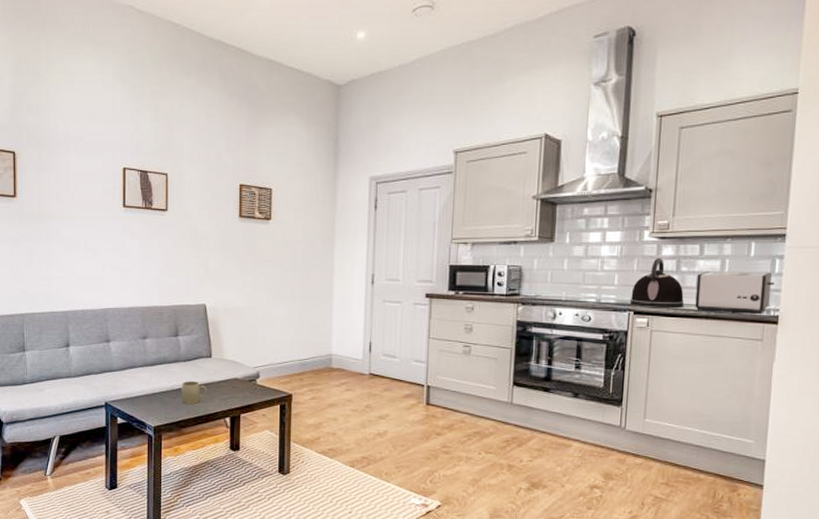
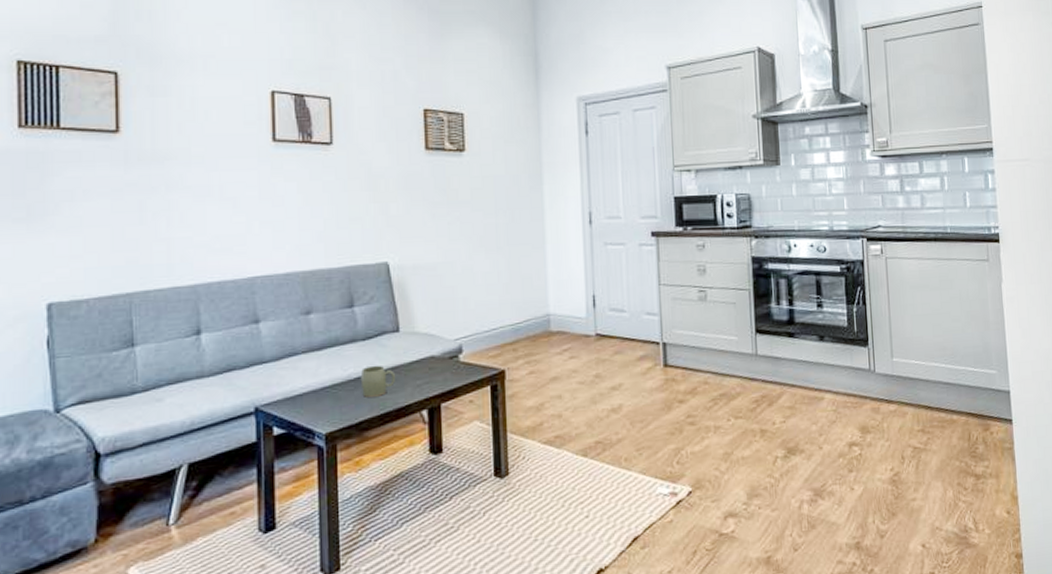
kettle: present [629,257,685,309] -> none [861,177,913,233]
toaster: present [695,271,775,314] -> none [921,188,991,233]

